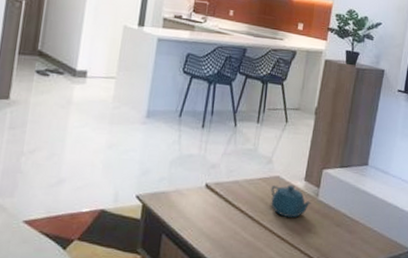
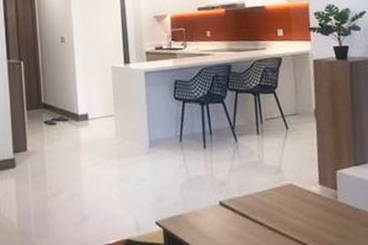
teapot: present [271,185,311,218] -> none [286,191,332,225]

